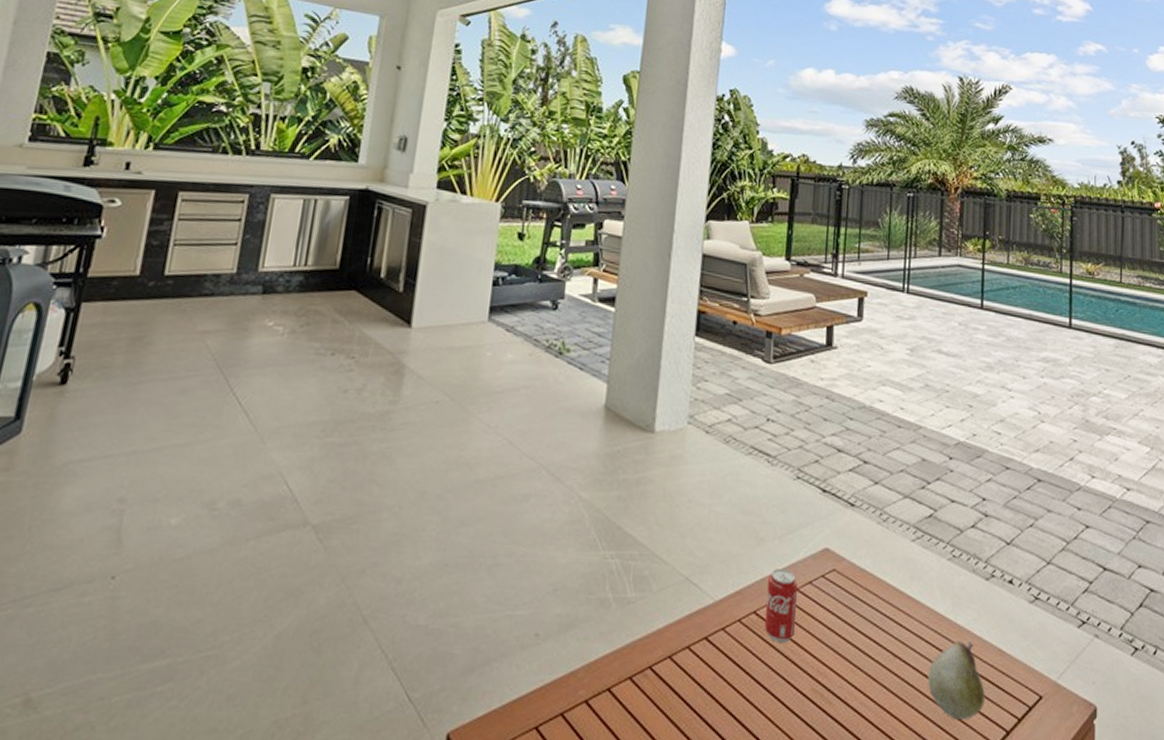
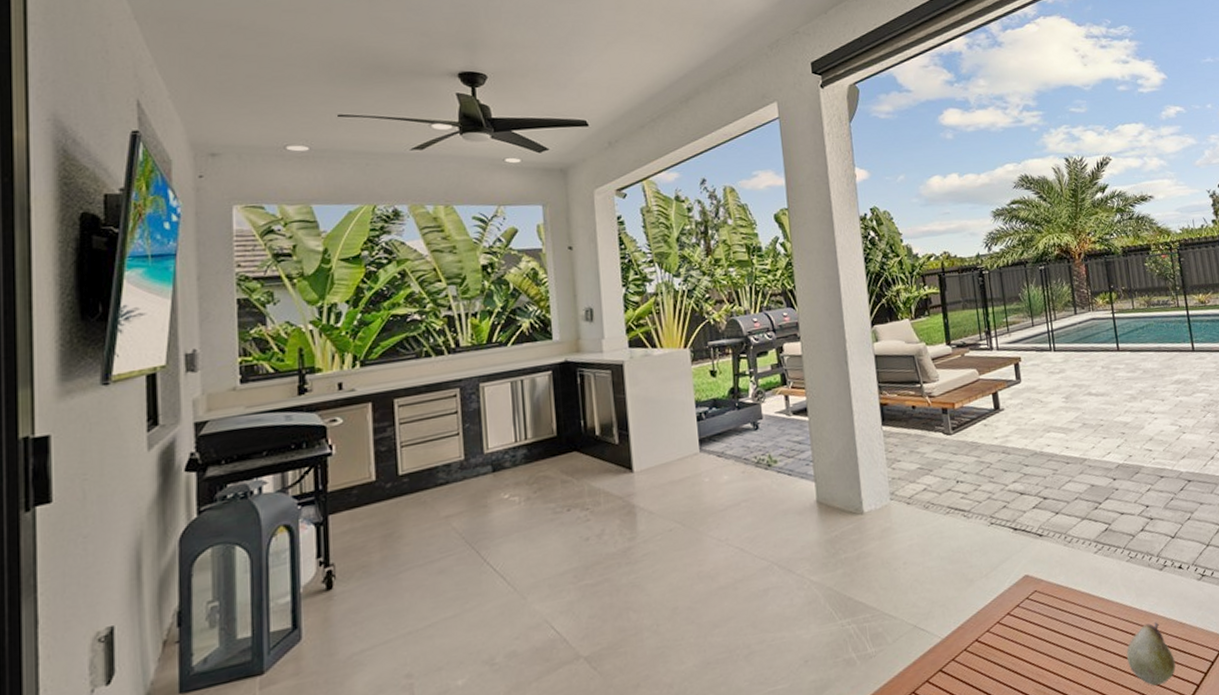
beverage can: present [764,569,799,642] -> none [982,599,1013,660]

